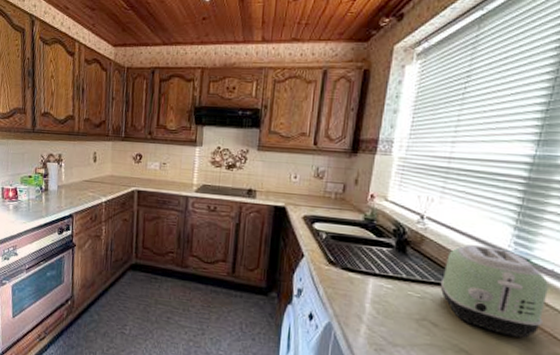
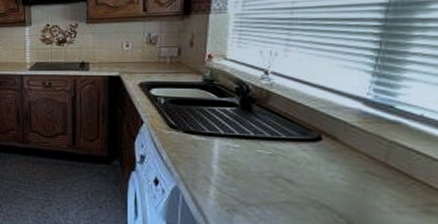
toaster: present [440,244,548,338] -> none [292,95,418,189]

